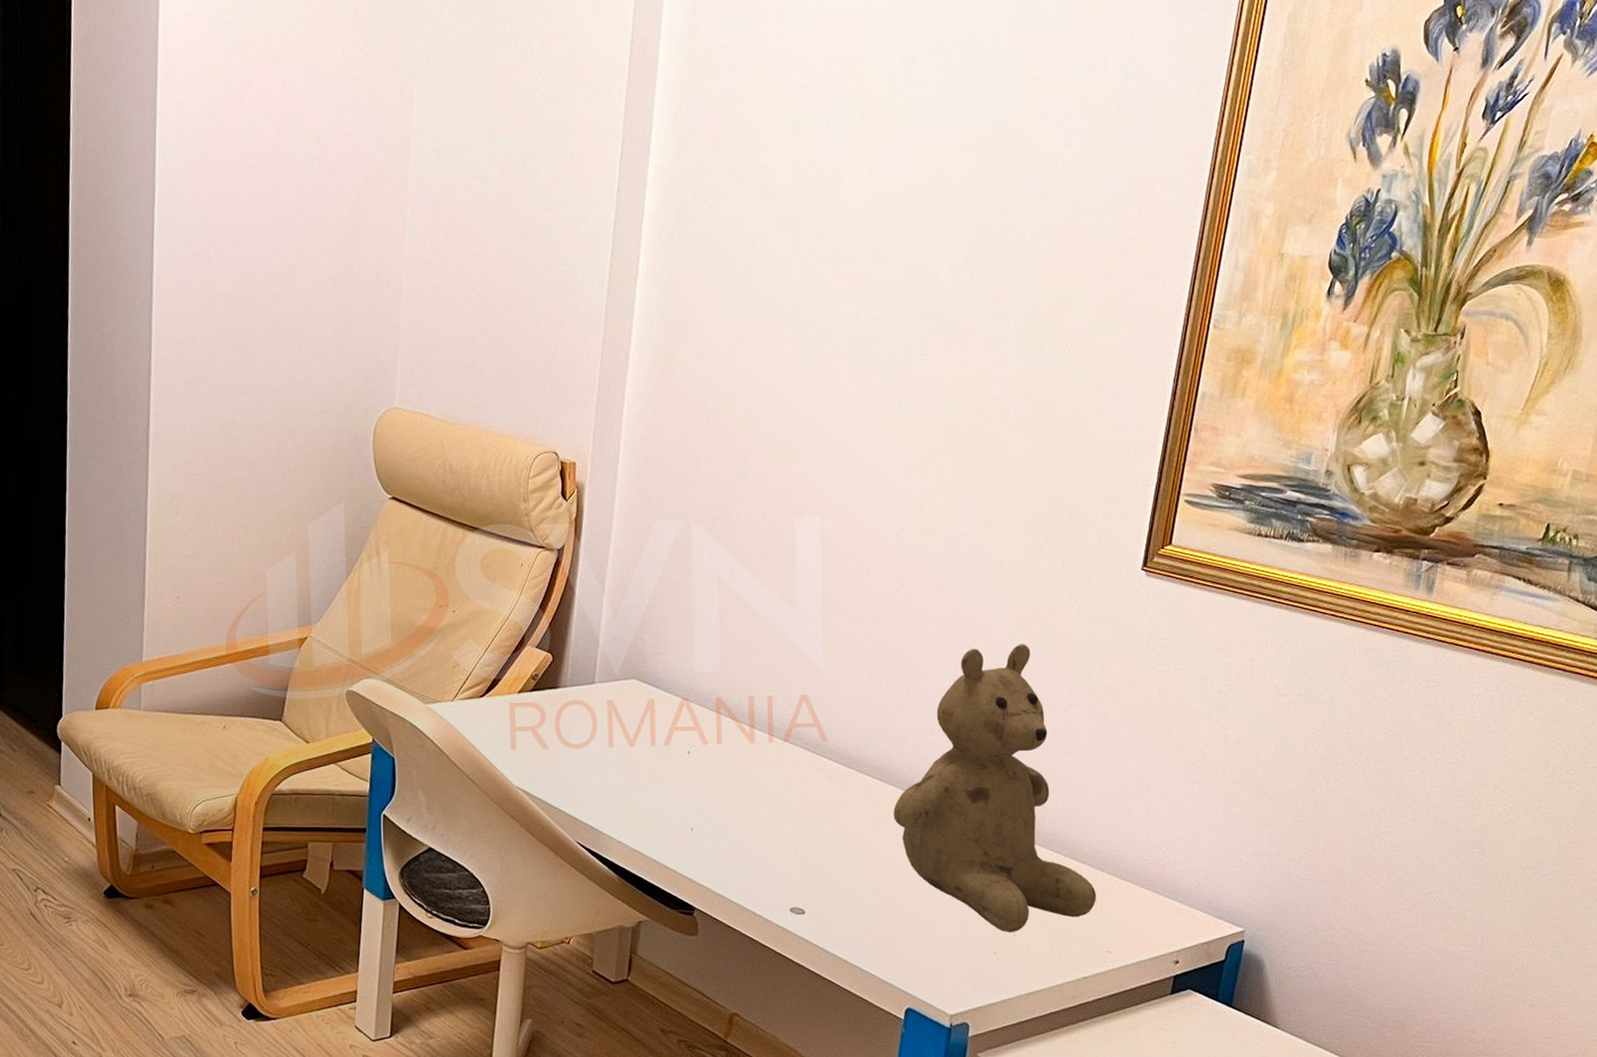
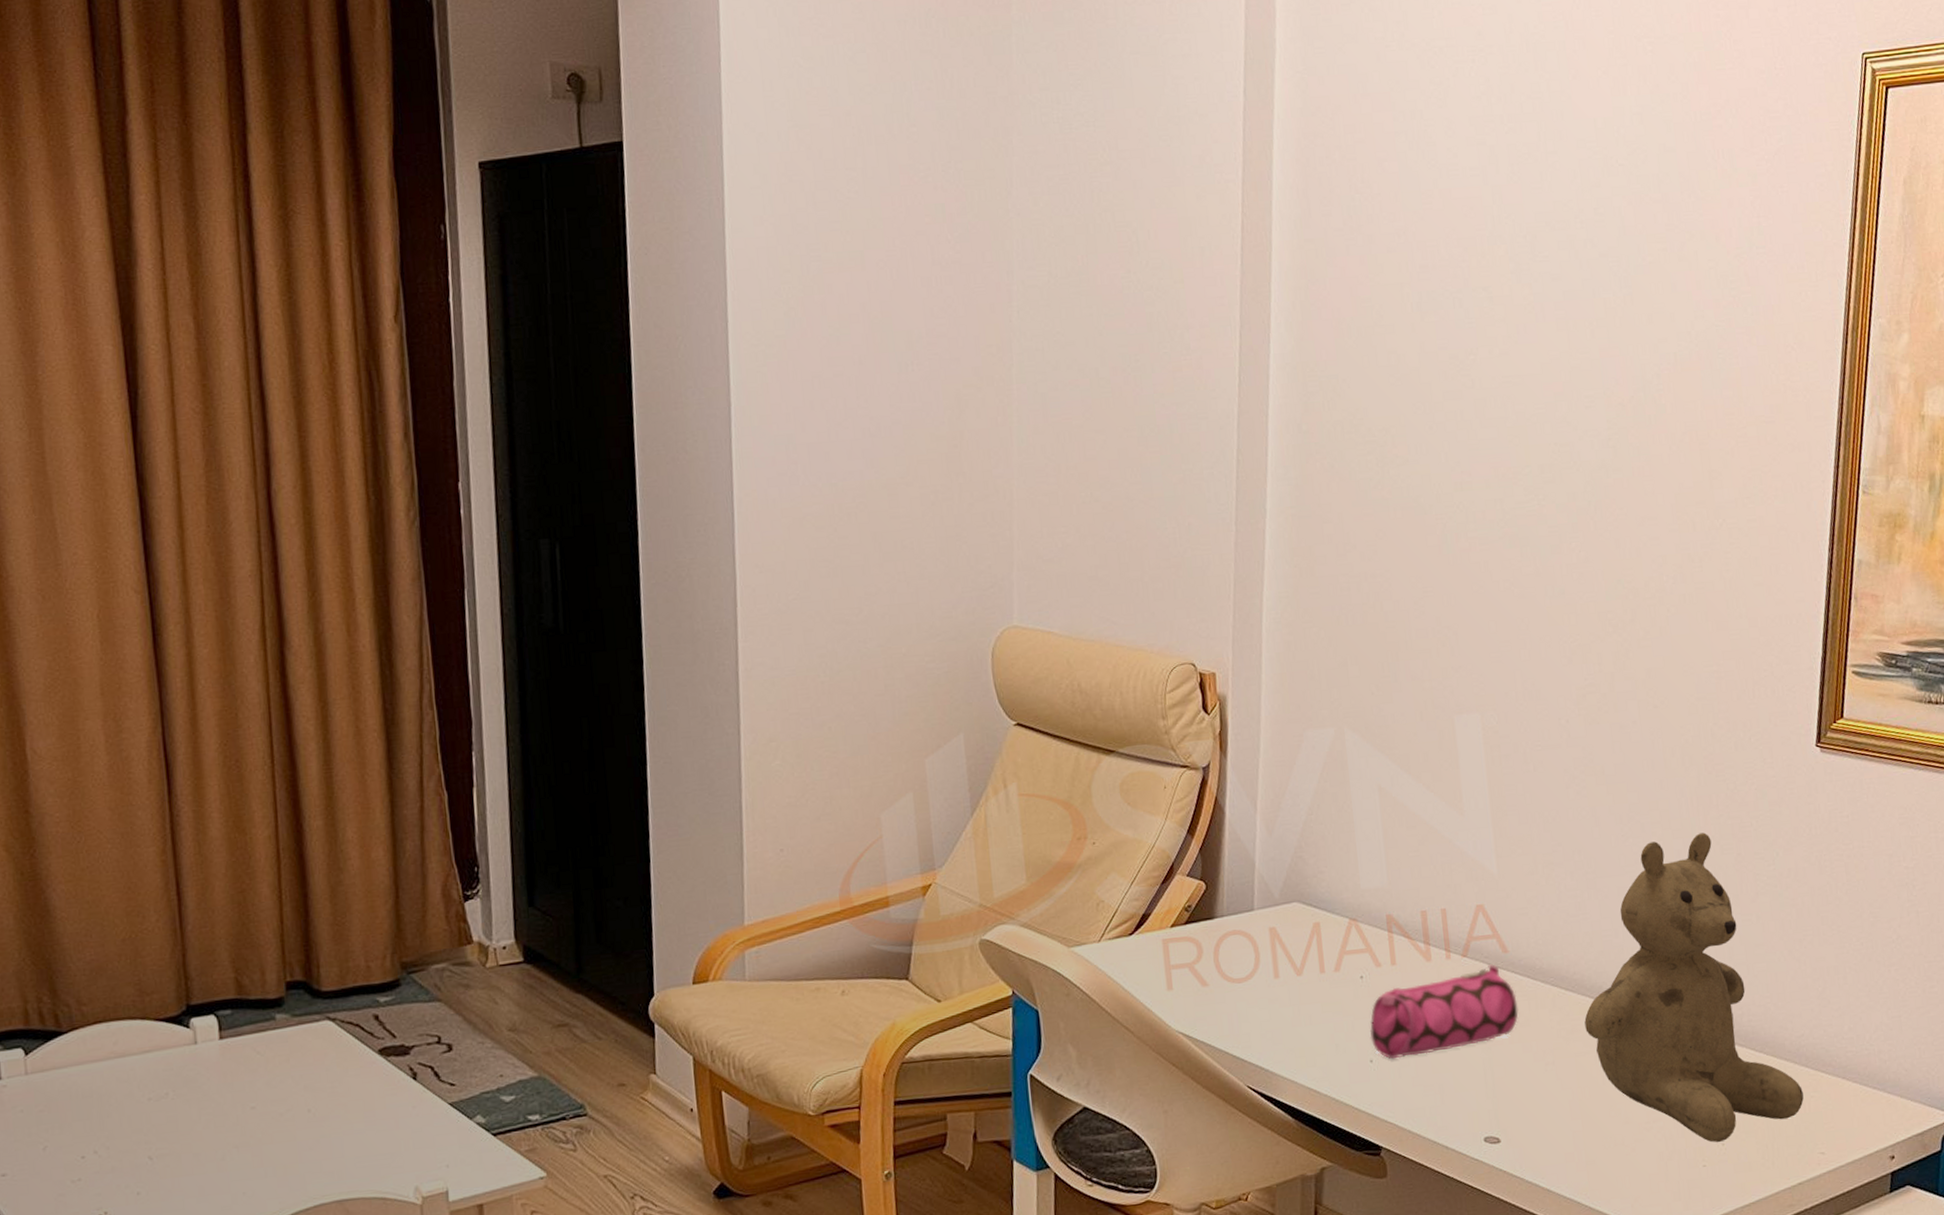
pencil case: none [692,751,832,830] -> present [1370,964,1519,1059]

